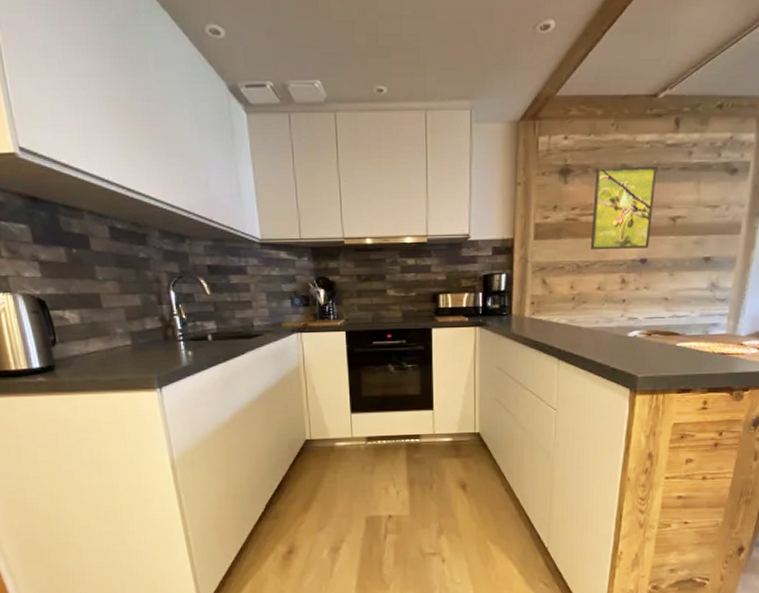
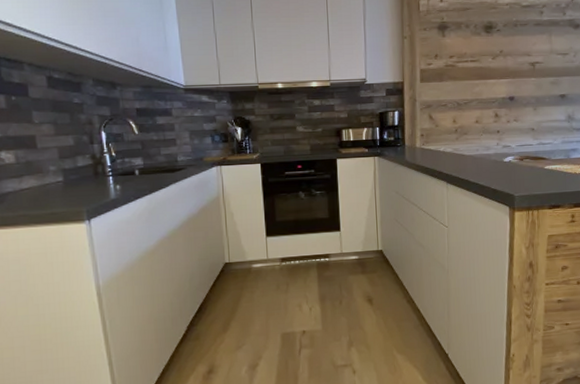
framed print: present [591,166,657,250] -> none [467,23,517,91]

